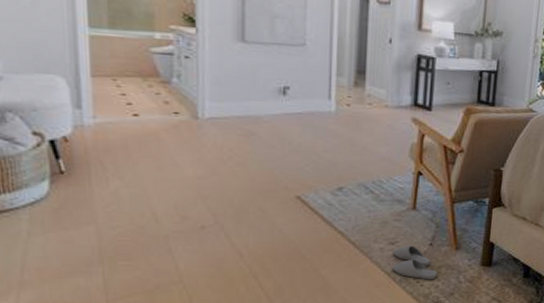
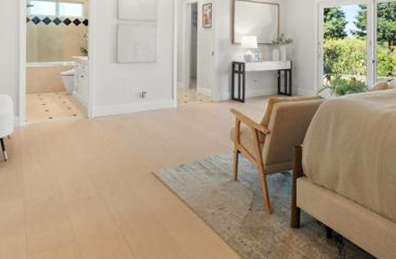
slippers: present [392,246,437,280] -> none [221,211,257,240]

